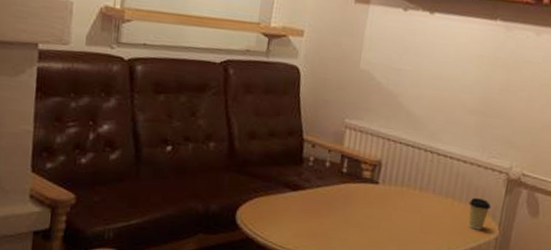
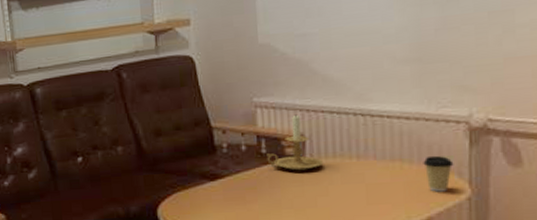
candle holder: none [346,141,393,194] -> present [266,114,324,171]

